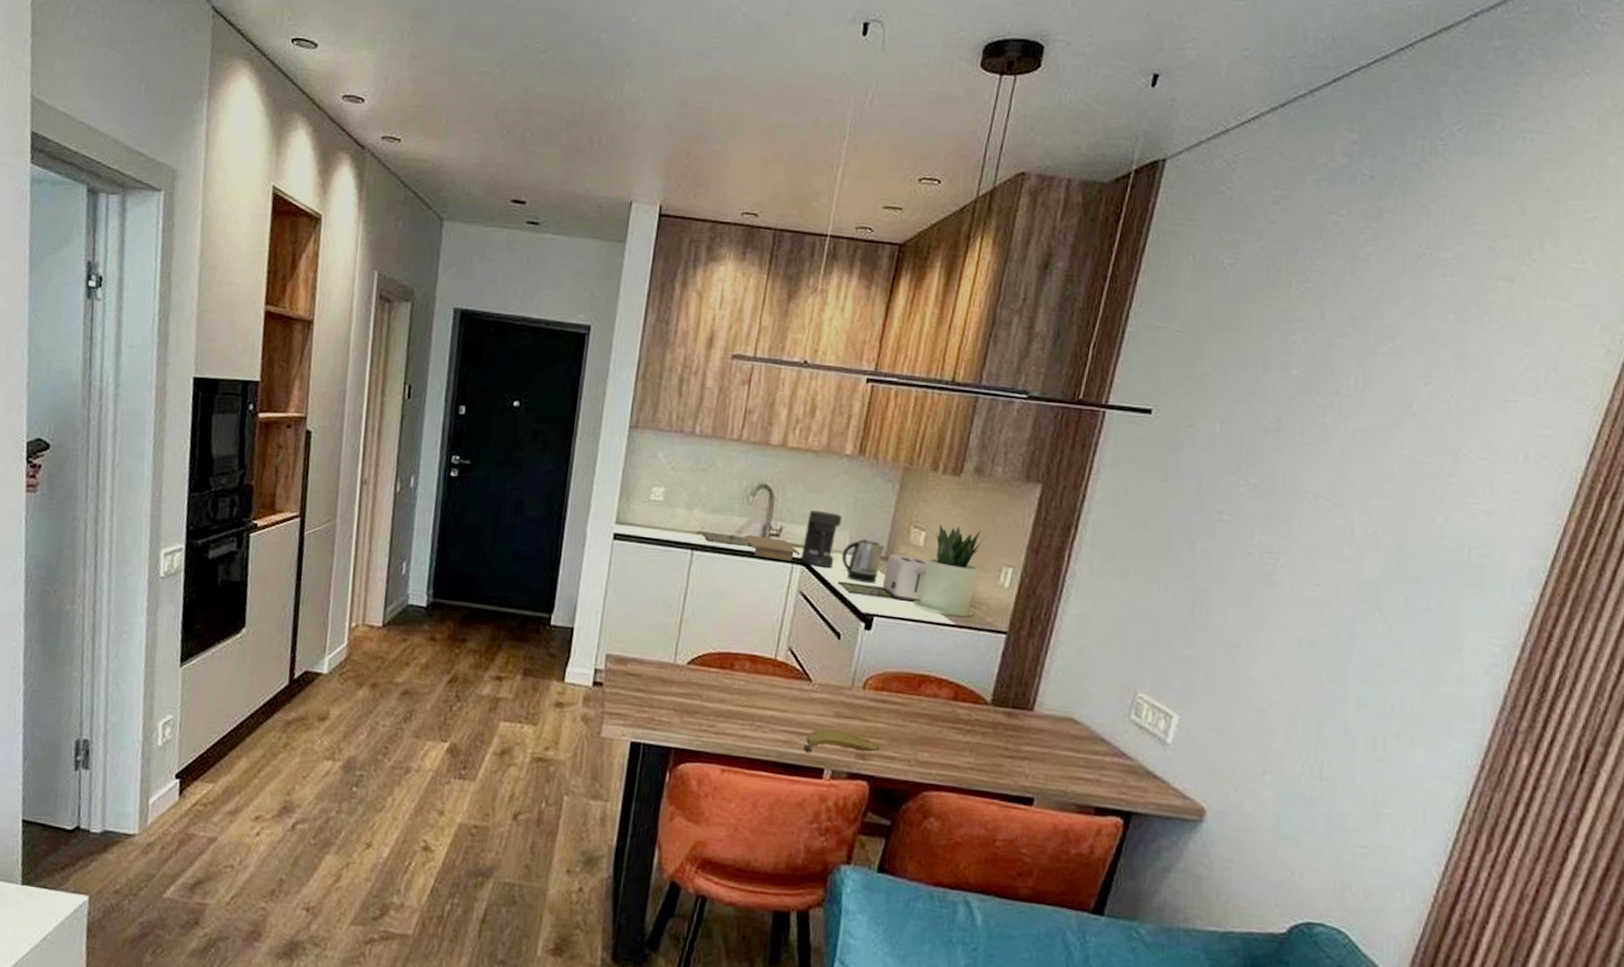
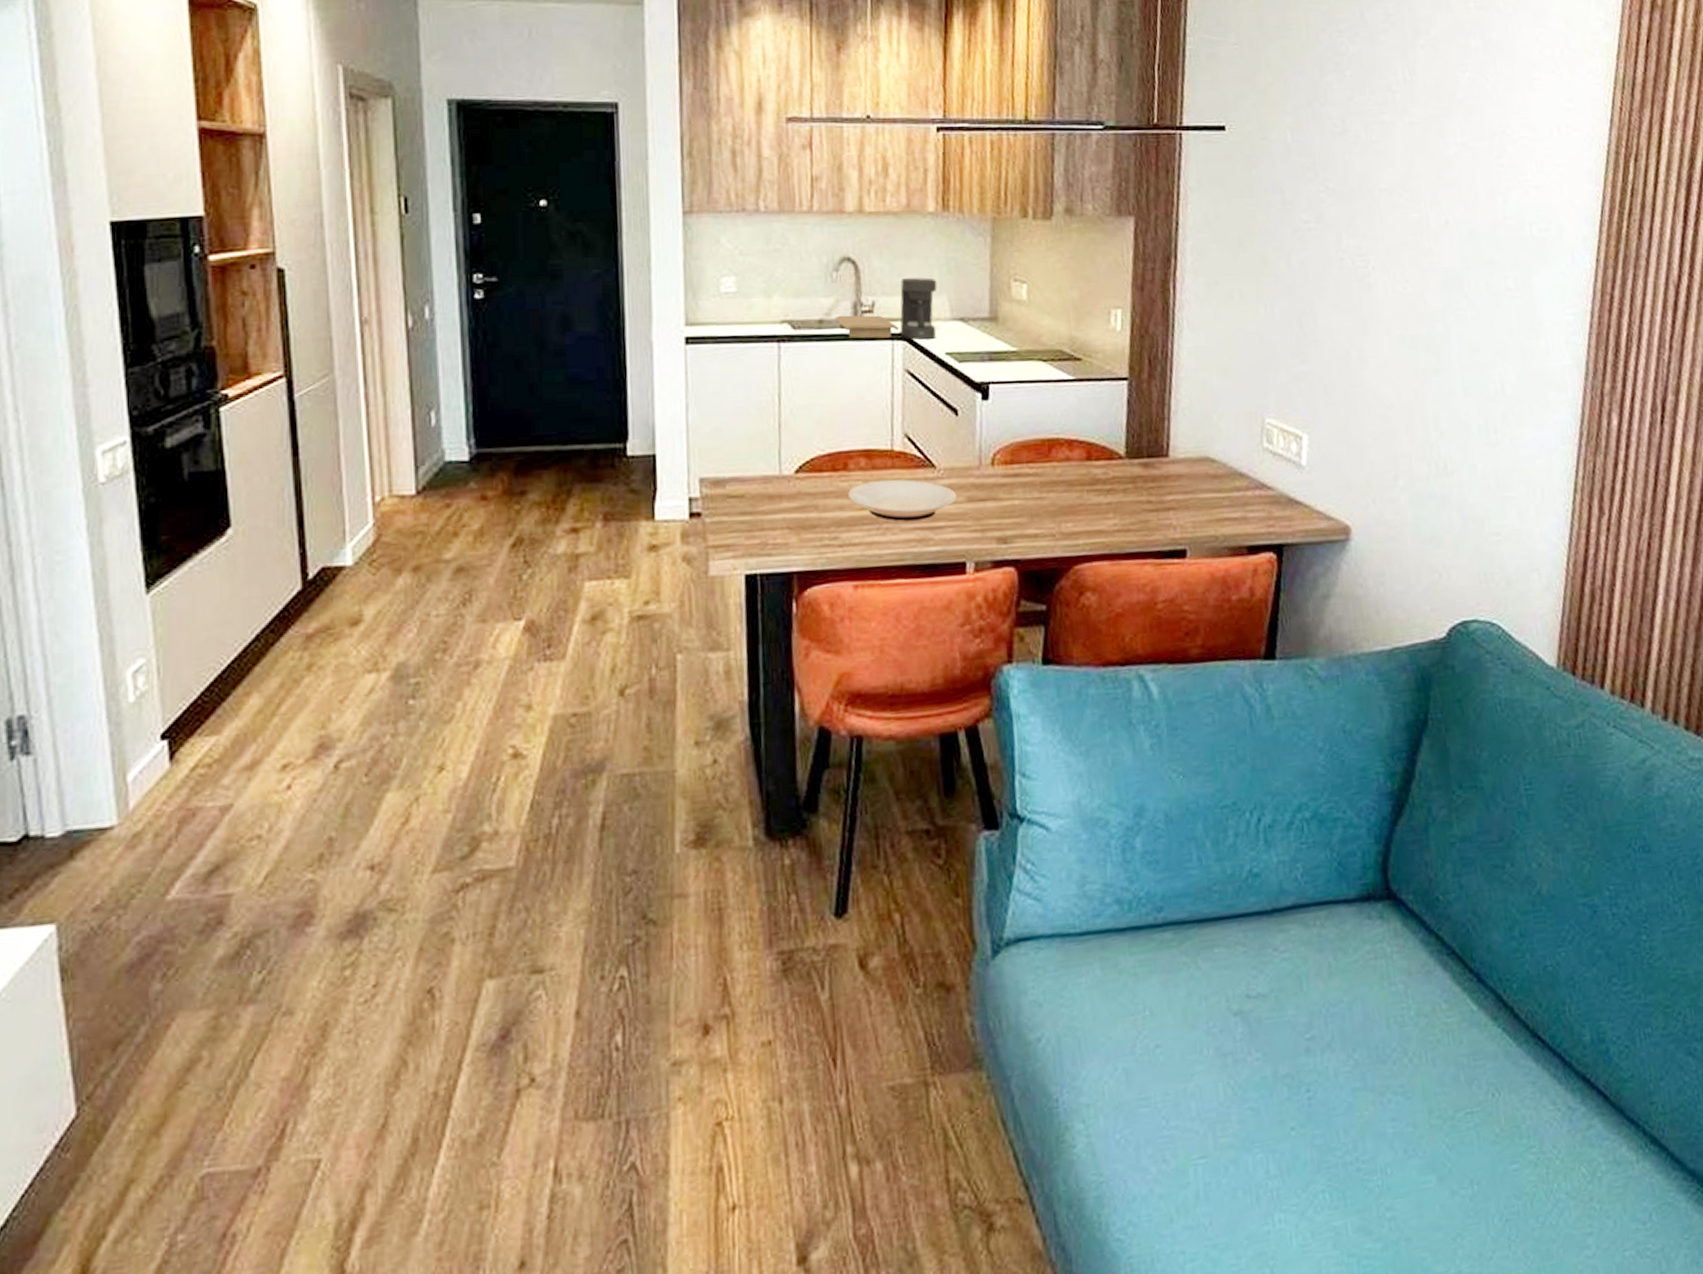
plate: none [730,683,827,725] -> present [848,479,957,521]
fruit: present [803,729,881,753] -> none [940,516,1021,549]
kettle: present [841,538,884,583] -> none [943,300,987,349]
toaster: present [882,554,929,602] -> none [991,312,1037,362]
planter: present [913,524,985,618] -> none [1027,273,1092,372]

